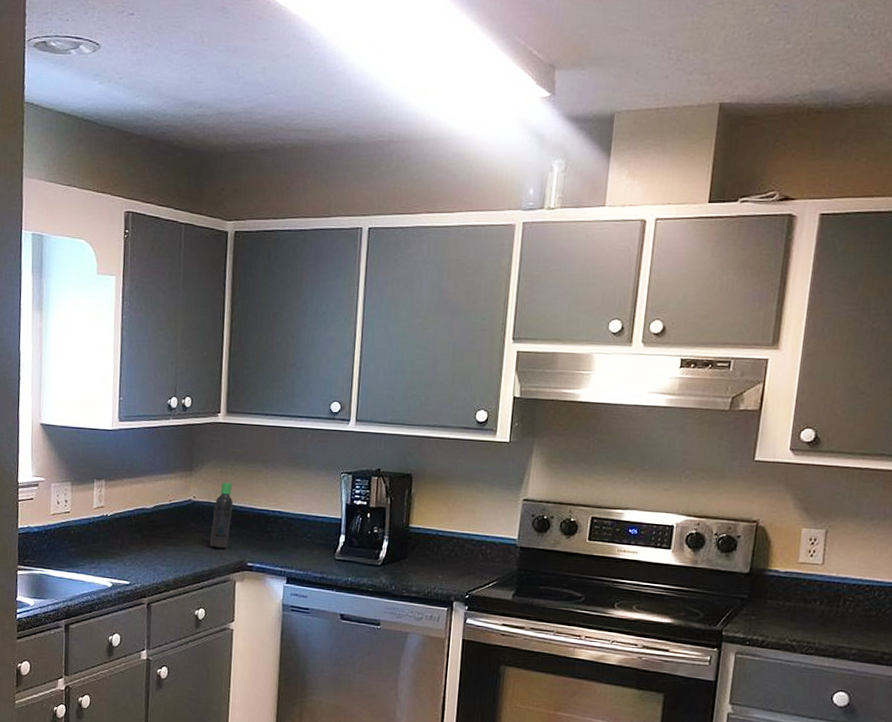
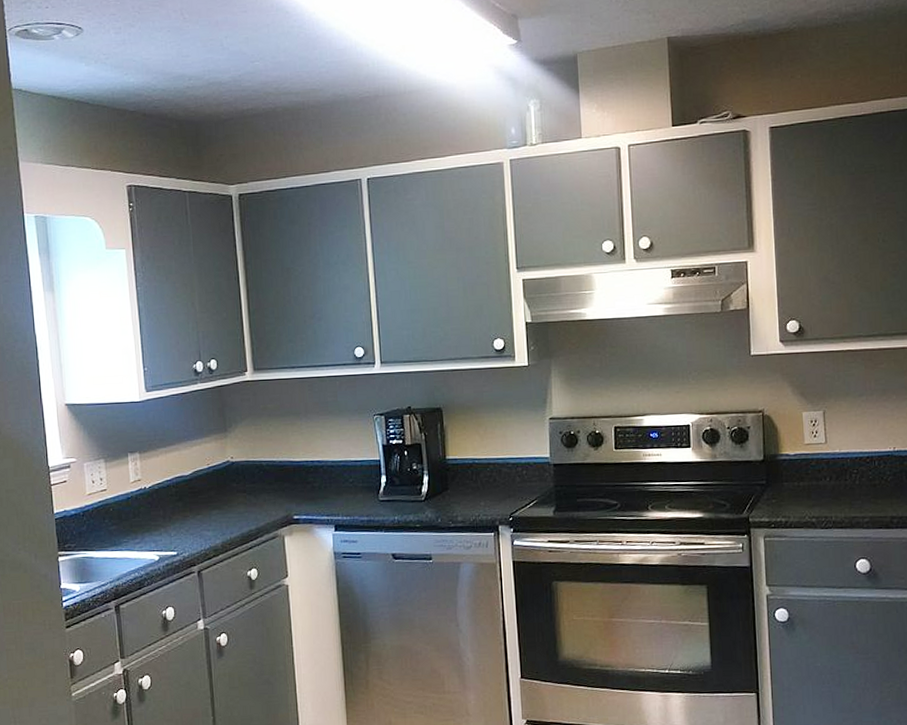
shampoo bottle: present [209,482,234,549] -> none [253,439,272,506]

